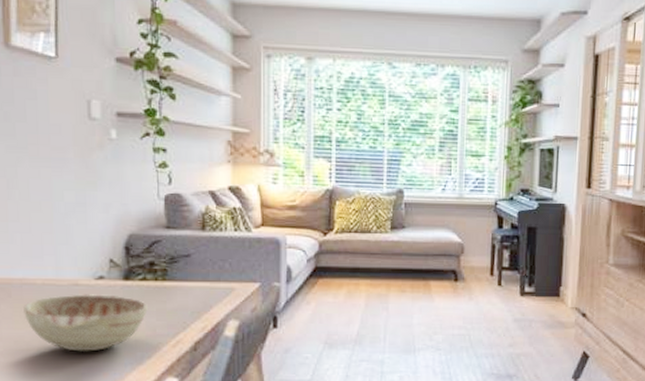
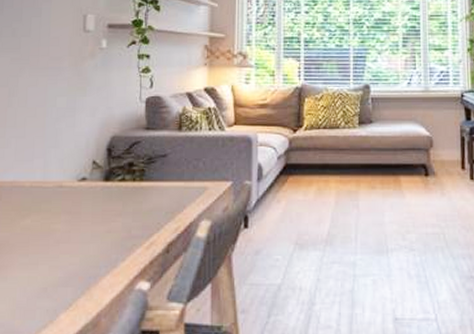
decorative bowl: present [23,293,148,352] -> none [11,194,125,255]

